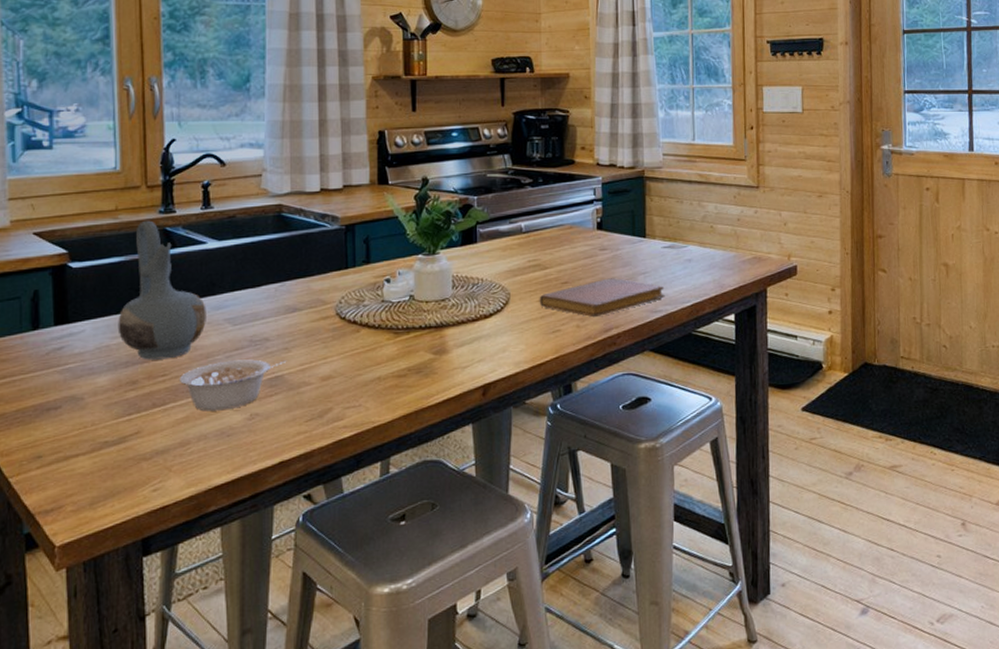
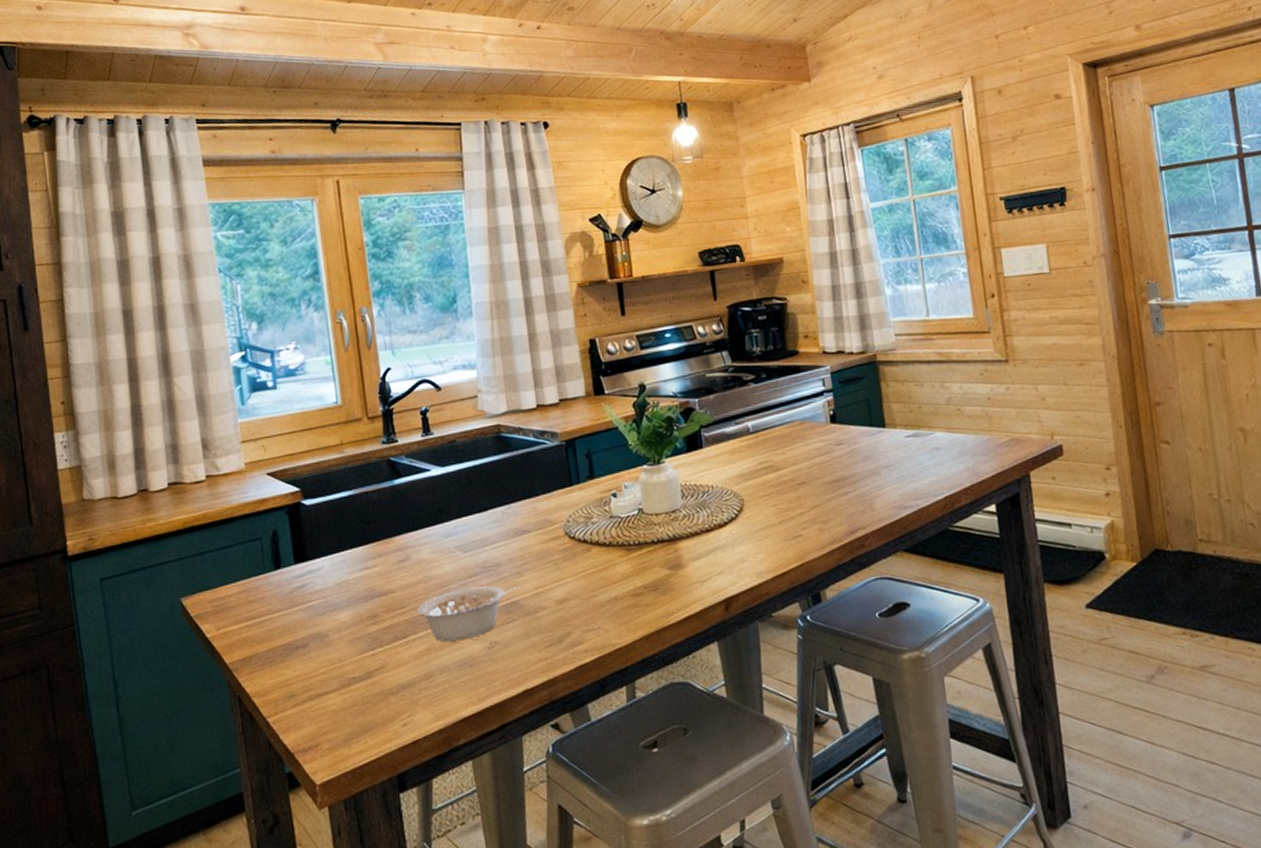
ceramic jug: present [117,220,206,360] -> none [353,452,438,593]
notebook: present [539,278,665,318] -> none [775,474,914,519]

